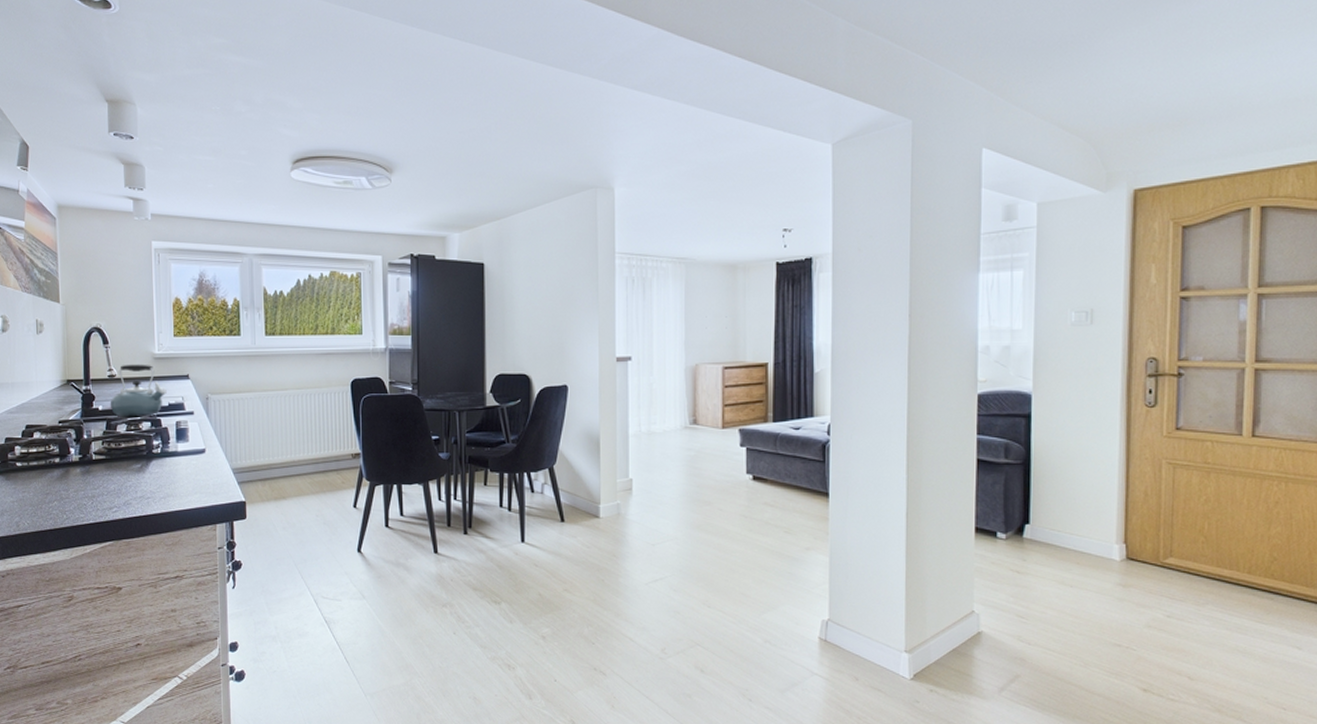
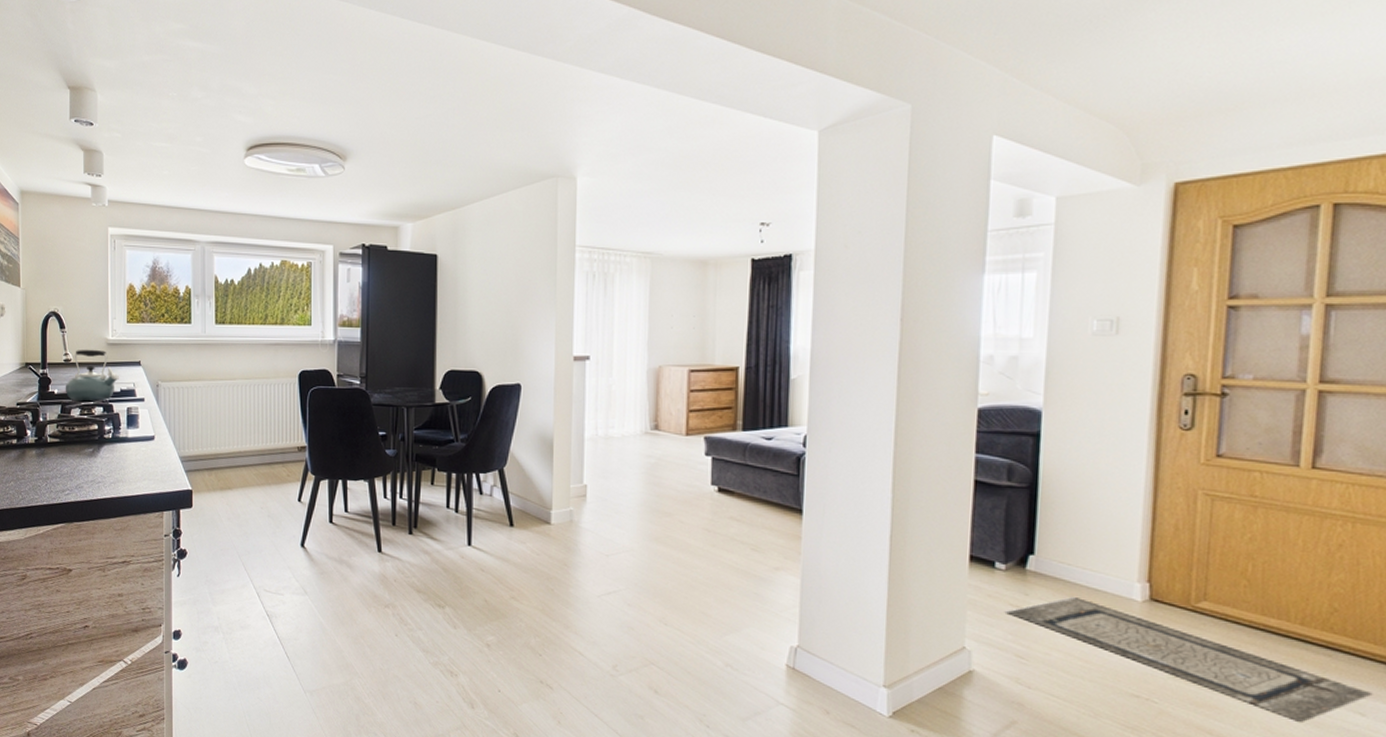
doormat: none [1006,559,1307,658] -> present [1004,596,1373,722]

